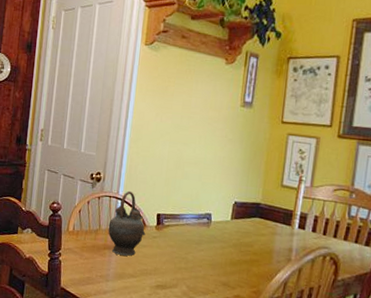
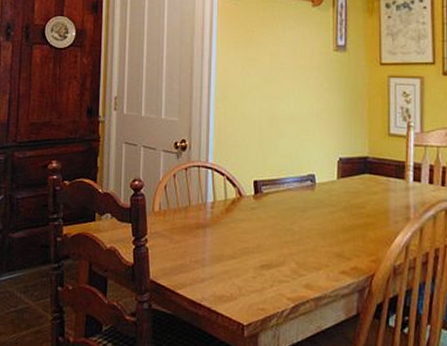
teapot: present [108,190,146,256] -> none [199,157,243,234]

